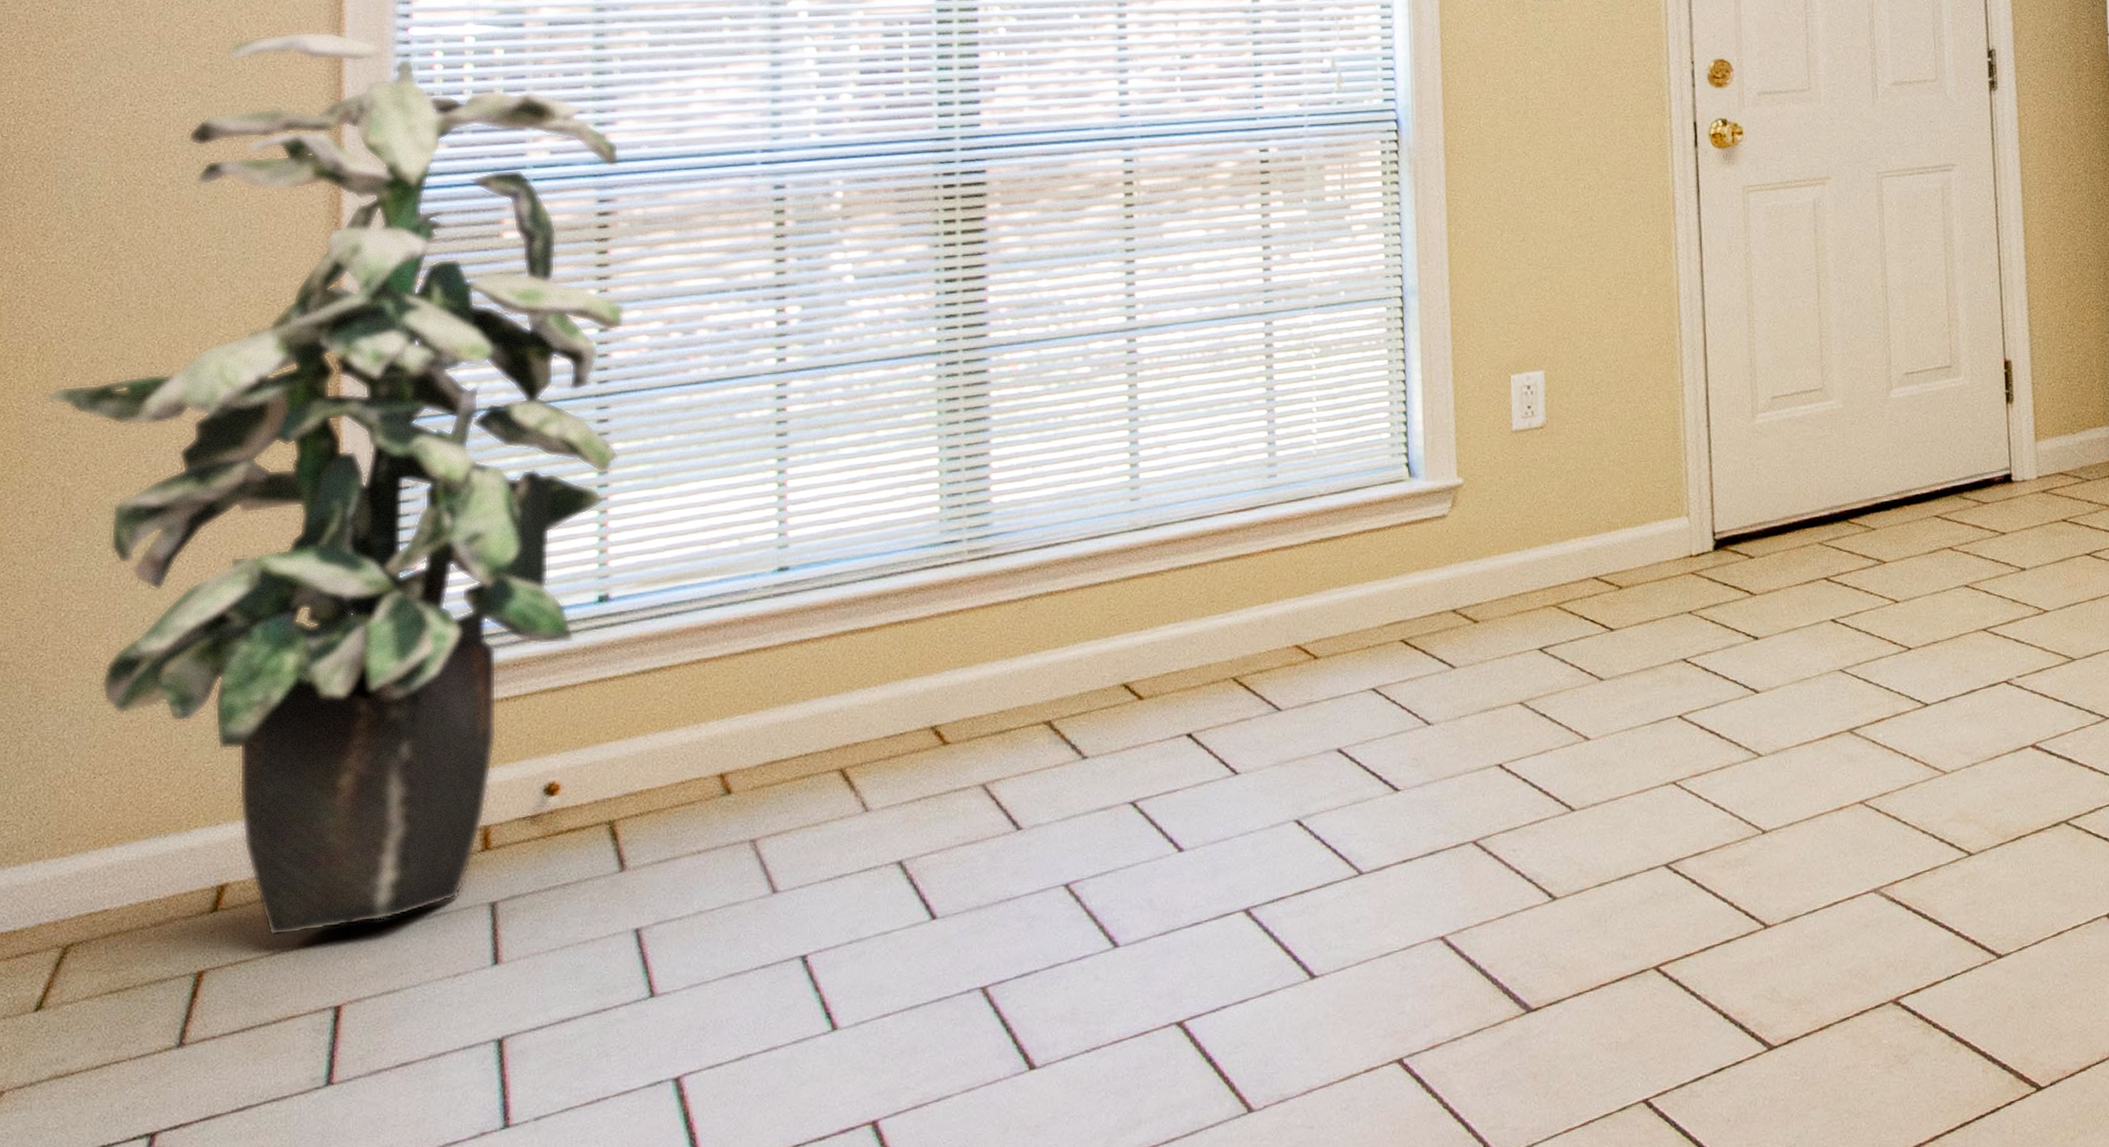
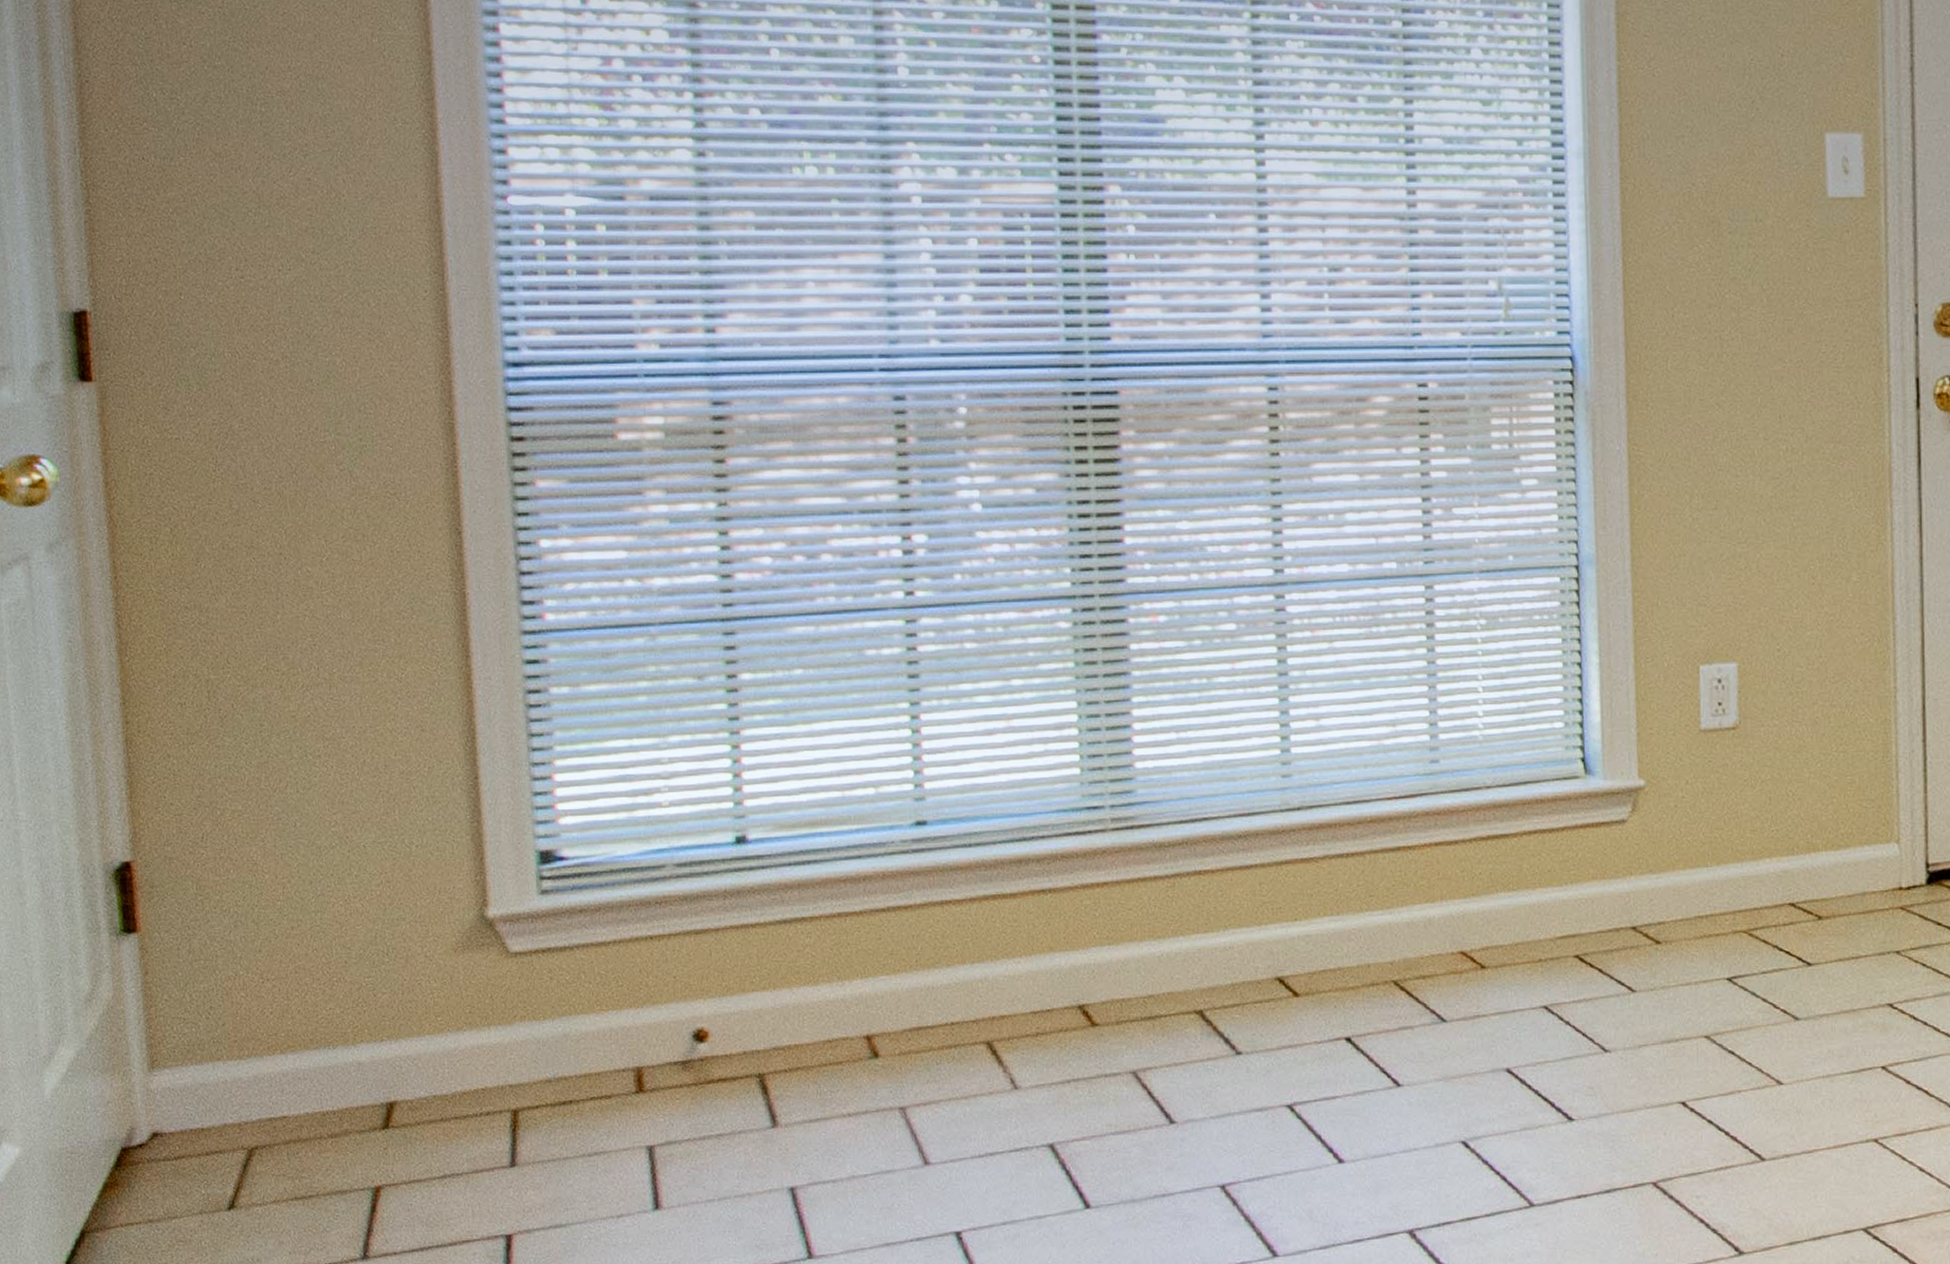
indoor plant: present [45,31,626,936] -> none [182,195,748,1159]

